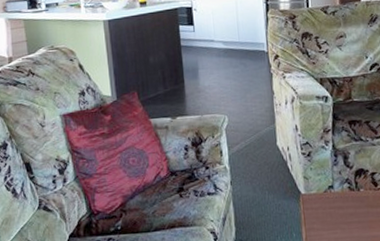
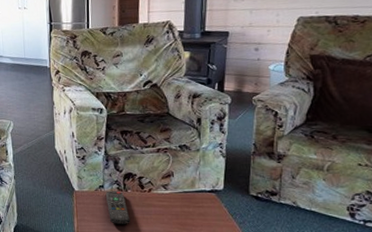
remote control: none [336,190,365,231] -> present [106,191,130,224]

